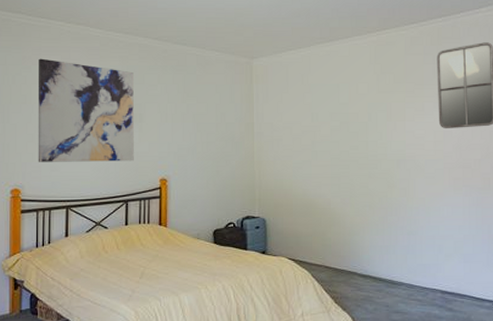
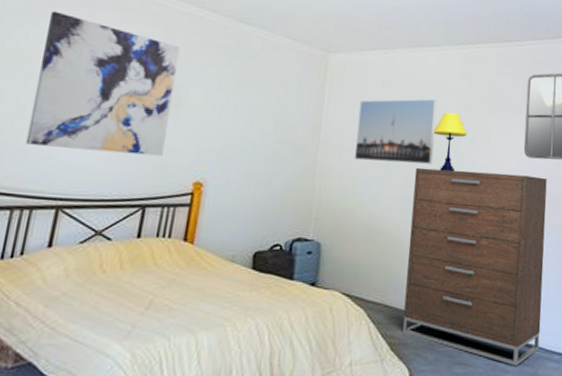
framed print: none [284,86,354,147] -> present [355,98,438,164]
dresser: none [339,145,470,312] -> present [402,167,547,366]
table lamp: none [351,97,383,149] -> present [433,112,467,172]

